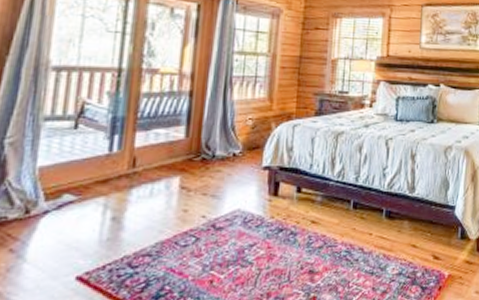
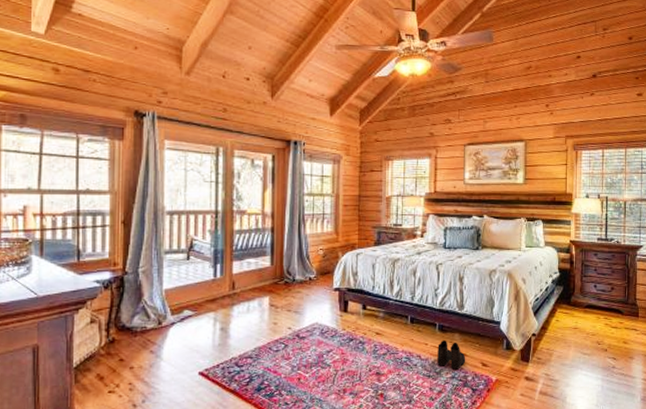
boots: none [382,228,416,264] -> present [437,339,466,370]

